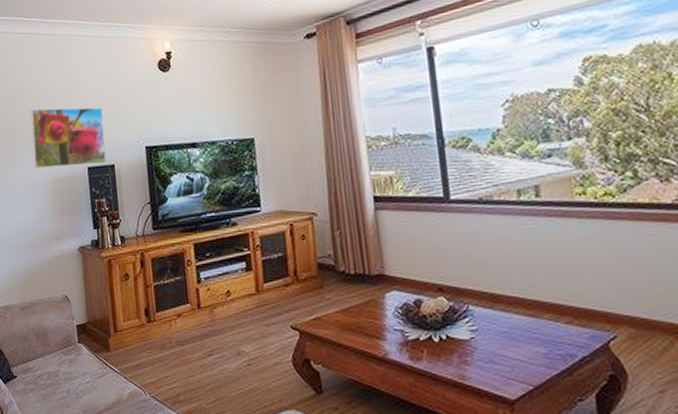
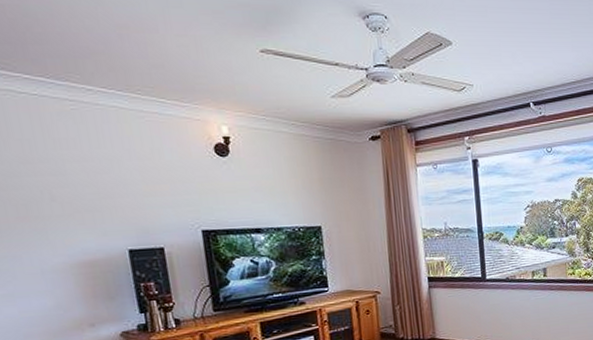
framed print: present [30,107,106,169] -> none [41,183,153,251]

